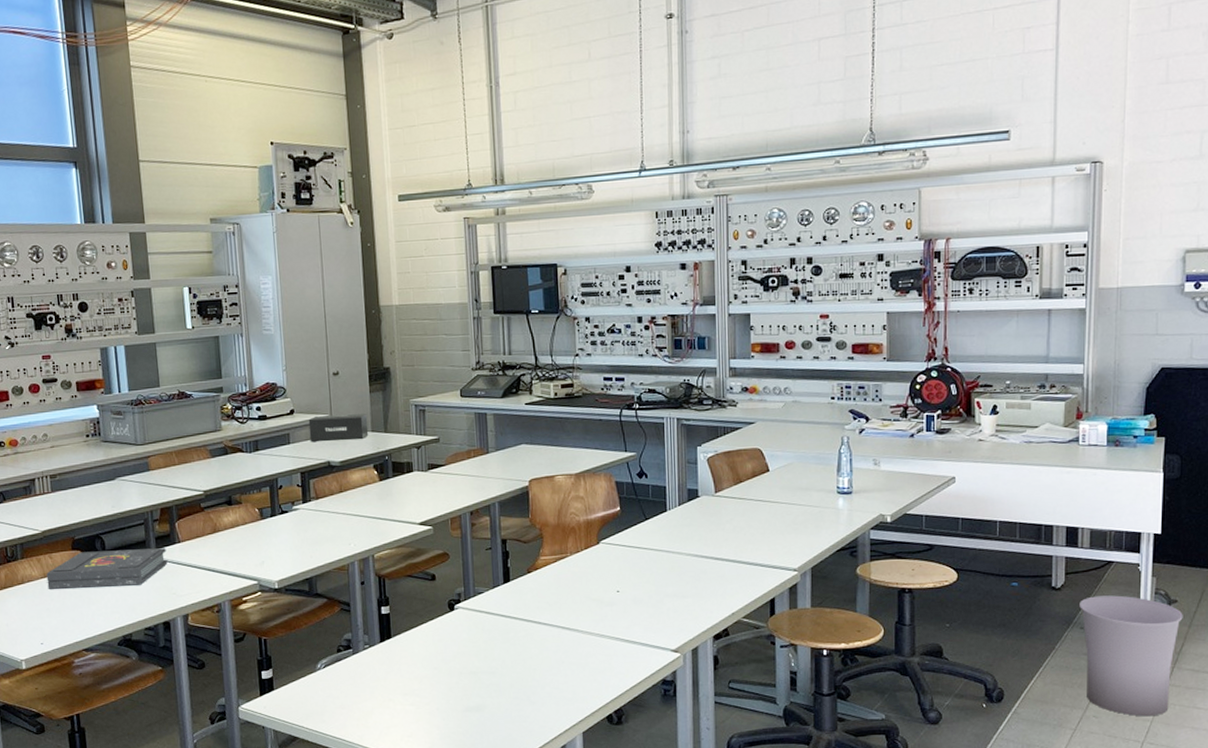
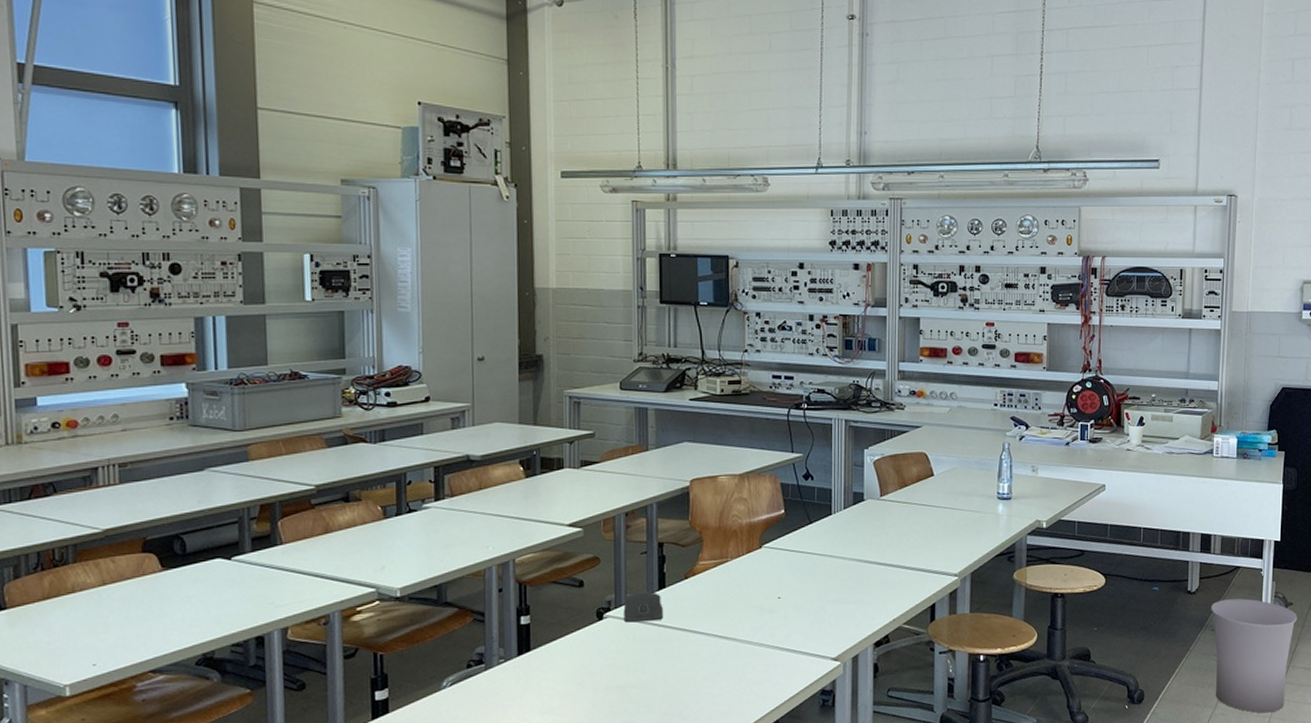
book: present [46,548,168,589] -> none [106,550,265,599]
box: present [308,414,369,443] -> none [446,404,516,434]
computer mouse: none [472,585,509,614] -> present [623,592,663,623]

